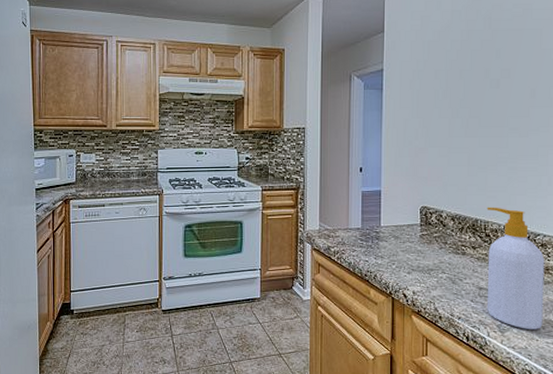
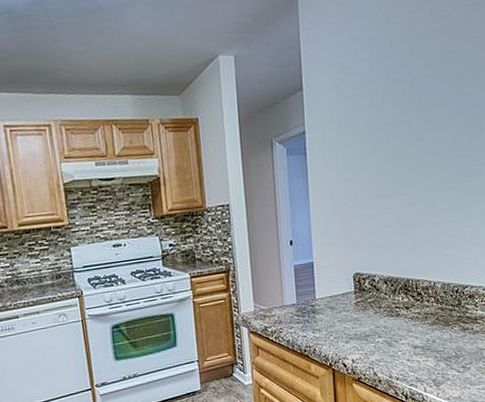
soap bottle: present [486,207,545,329] -> none [417,264,474,380]

